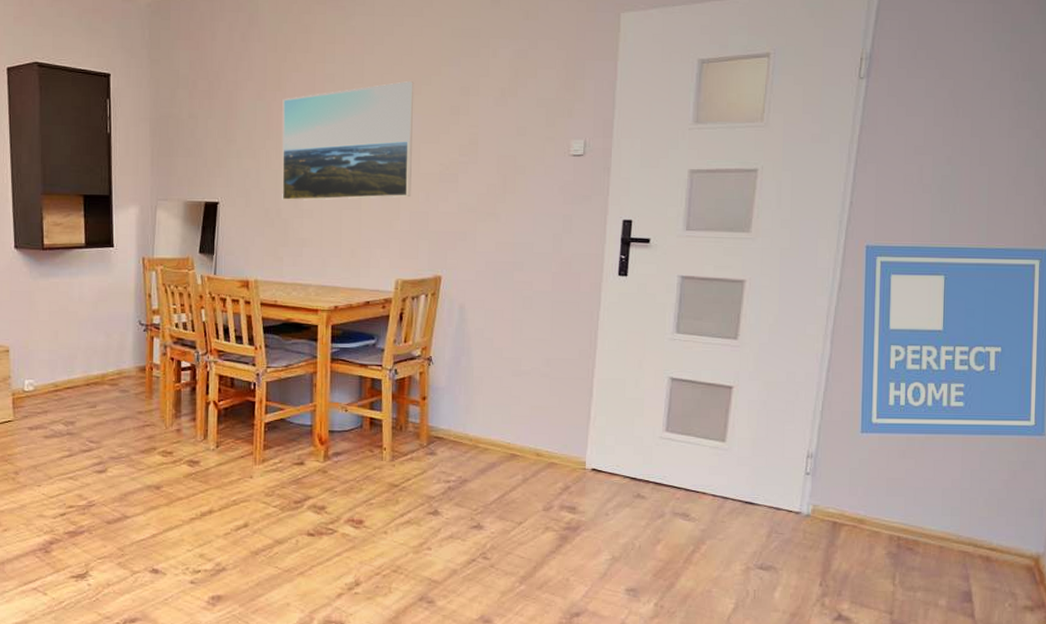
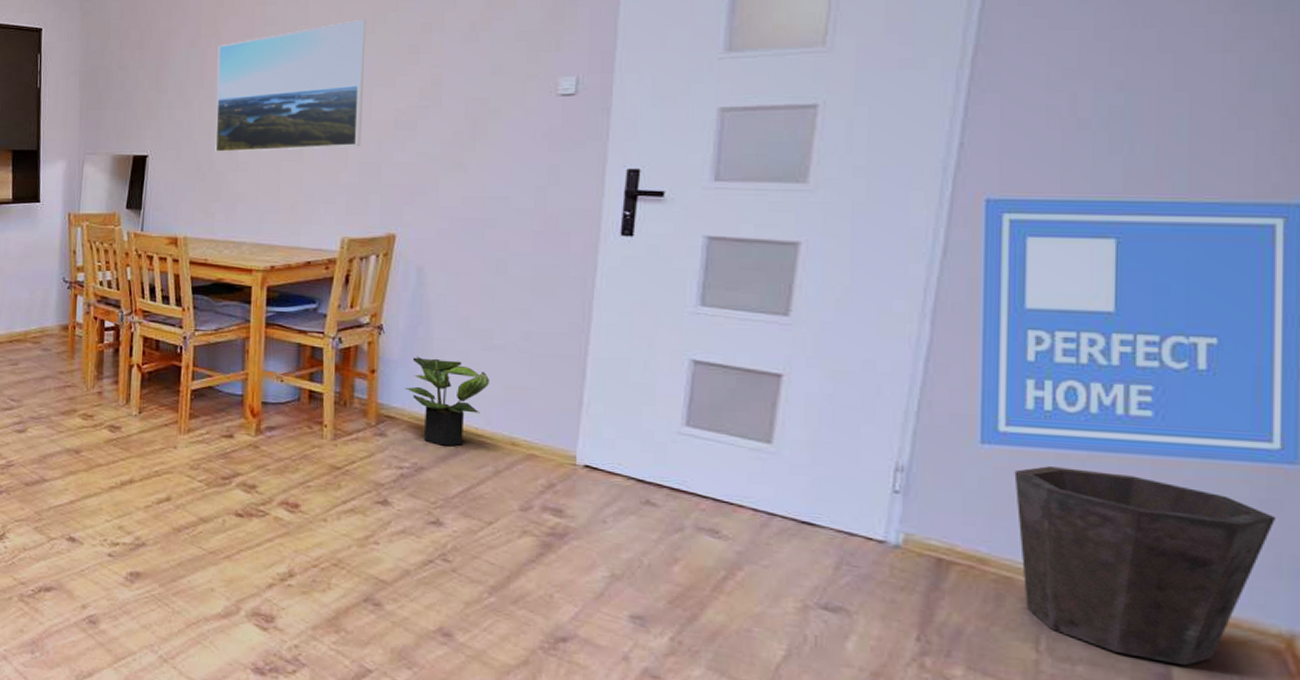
potted plant: none [451,383,518,460] -> present [405,356,489,446]
waste bin: none [881,447,1032,585] -> present [1014,466,1277,667]

